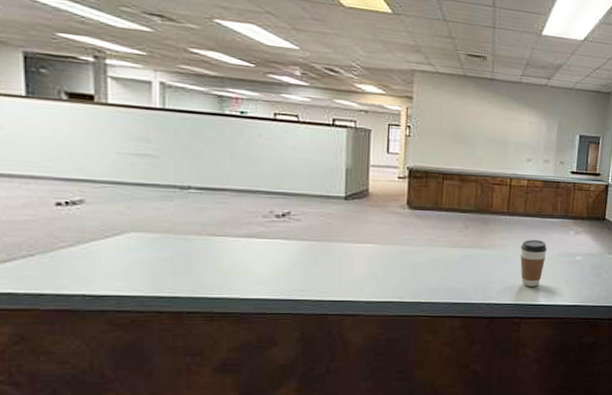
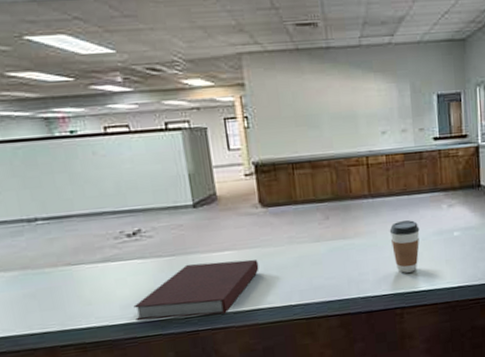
notebook: none [268,250,397,302] -> present [133,259,259,321]

